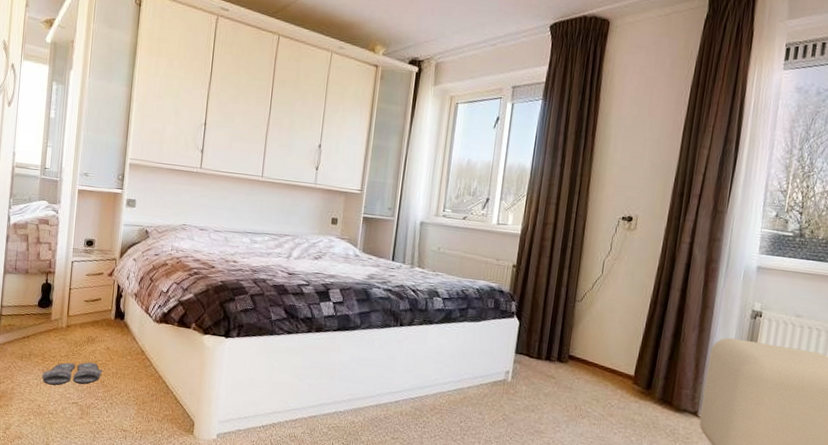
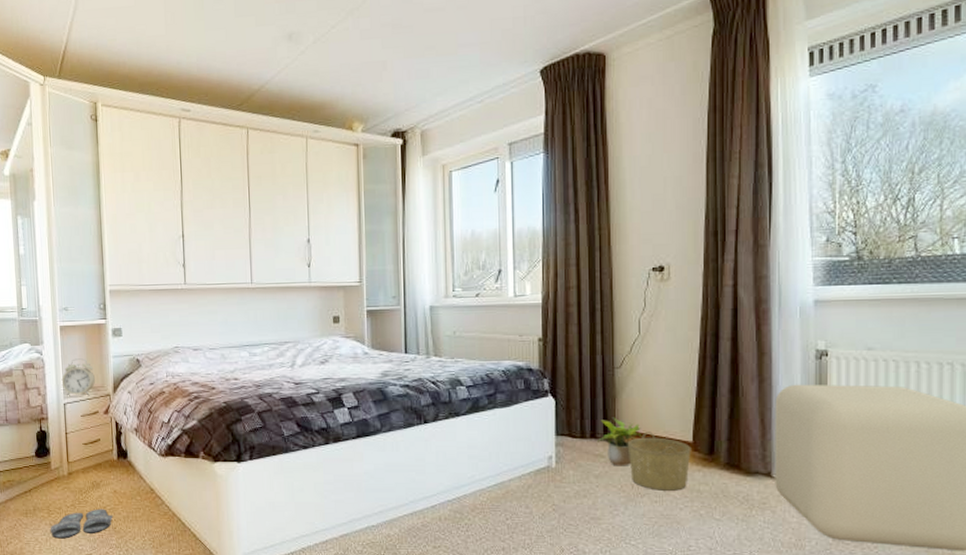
alarm clock: none [72,221,104,257] -> present [61,358,95,396]
potted plant: none [551,344,592,389] -> present [598,417,643,466]
basket: none [576,361,632,417] -> present [627,432,691,491]

